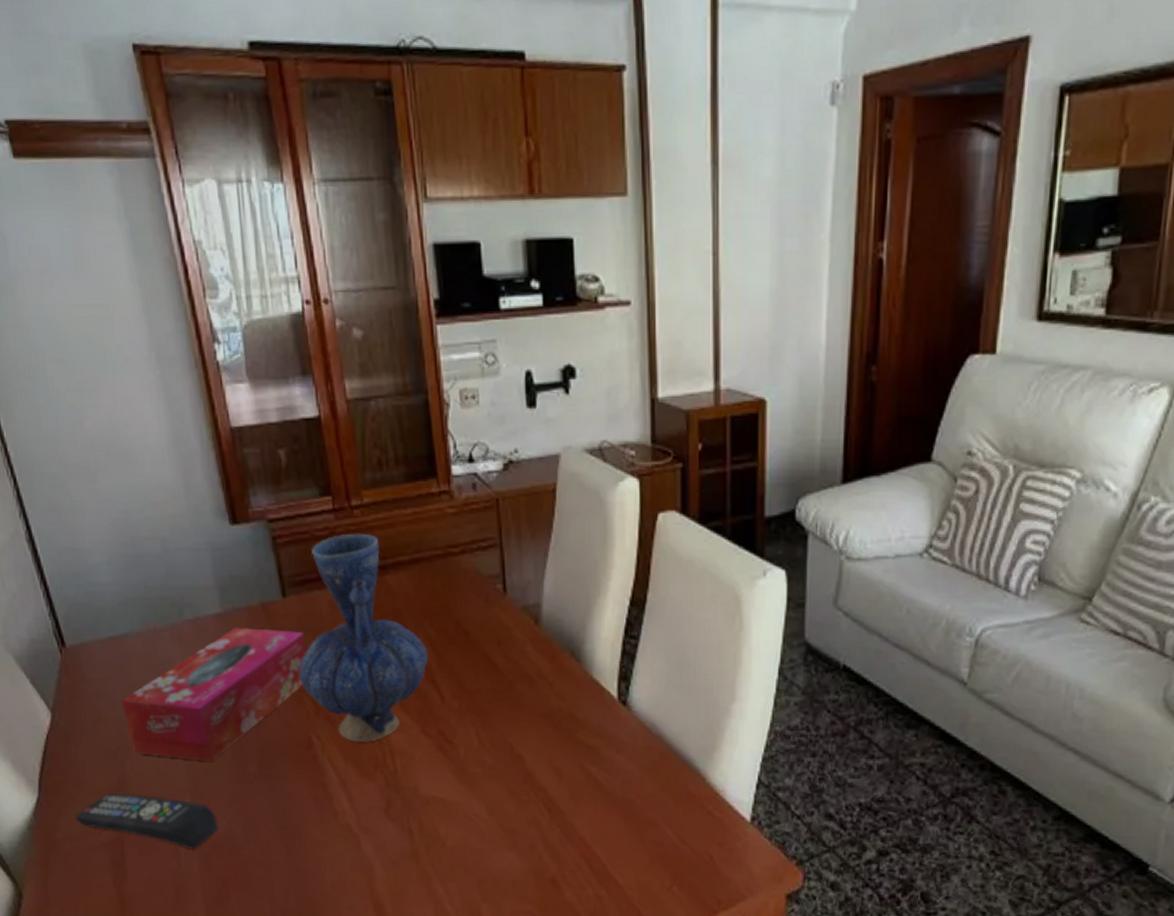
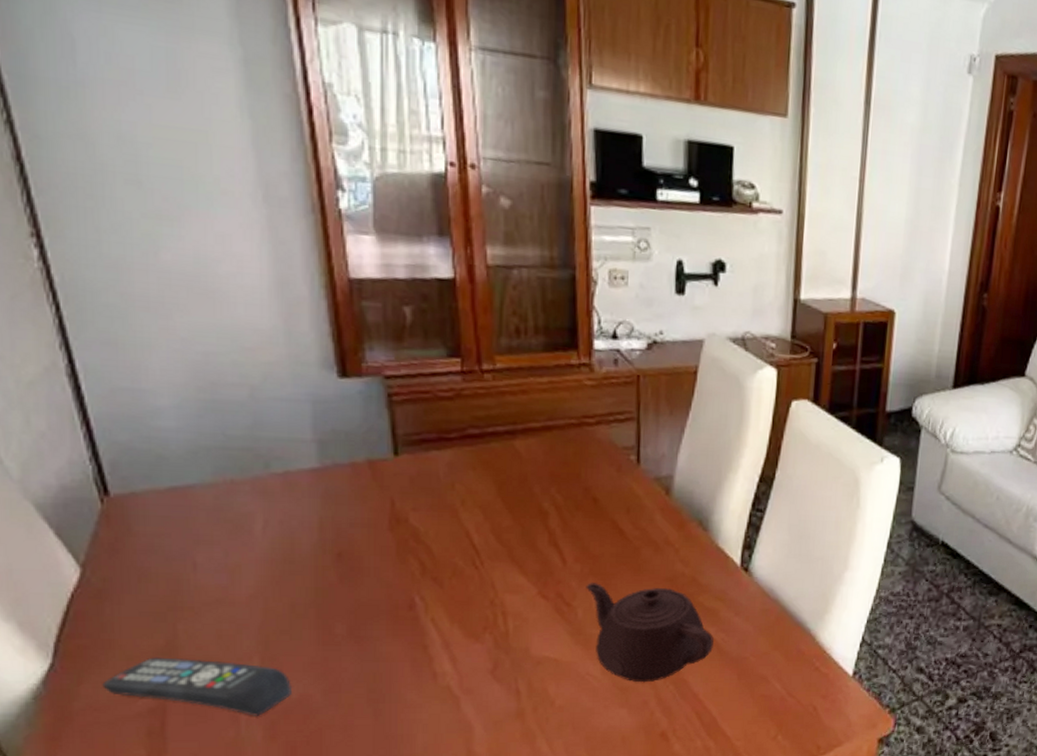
tissue box: present [121,628,307,762] -> none [179,484,417,623]
vase: present [299,533,429,743] -> none [406,397,553,605]
teapot: none [465,720,596,825] -> present [586,583,714,683]

